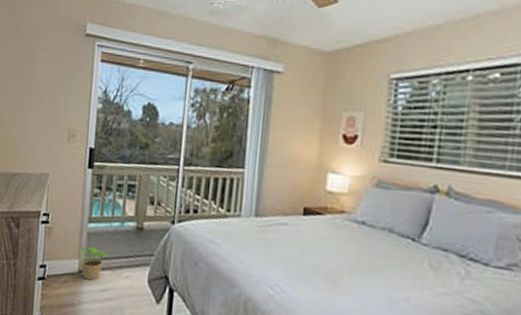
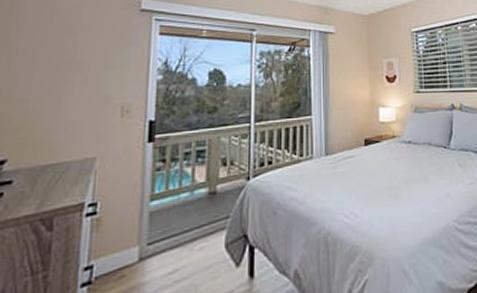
potted plant: present [76,246,108,281] -> none [135,226,176,267]

